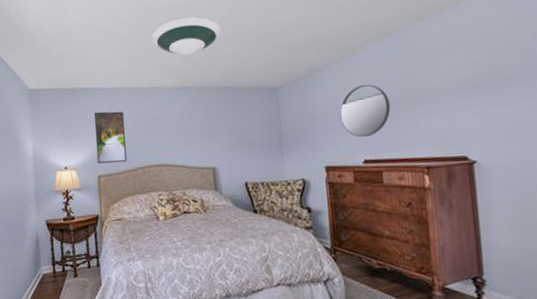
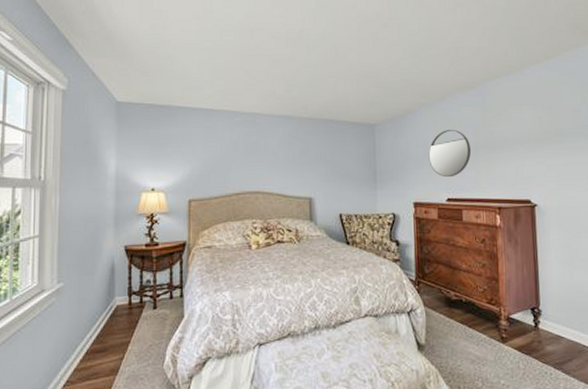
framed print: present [93,111,127,164] -> none [188,132,222,188]
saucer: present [151,16,222,56] -> none [255,46,326,84]

